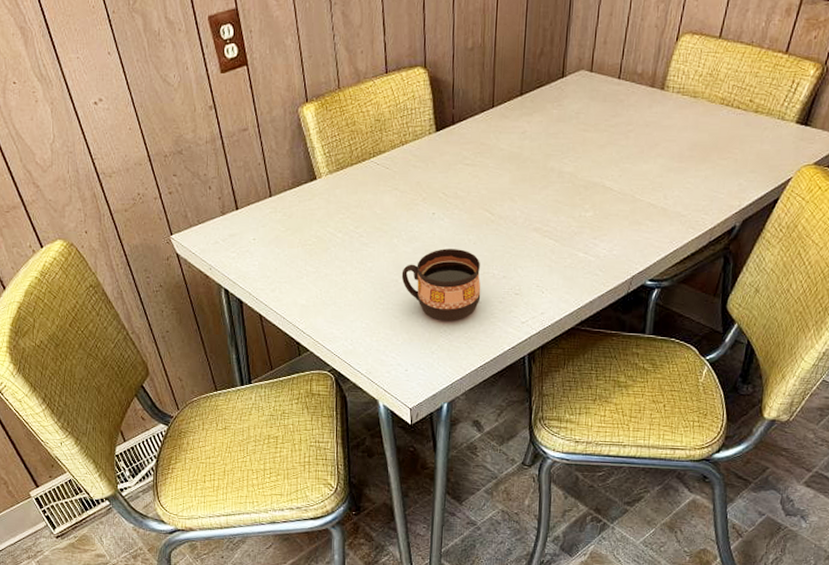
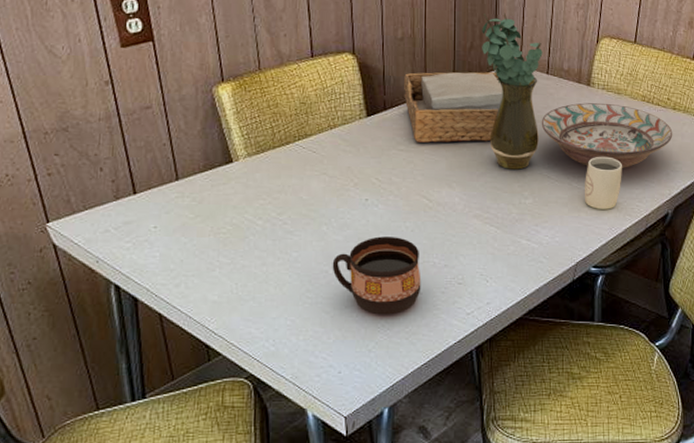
napkin holder: none [472,80,571,157] -> present [404,71,503,143]
vase: none [552,13,616,182] -> present [482,13,543,170]
decorative bowl: none [608,108,752,179] -> present [541,102,673,168]
mug: none [647,166,691,222] -> present [585,156,622,210]

